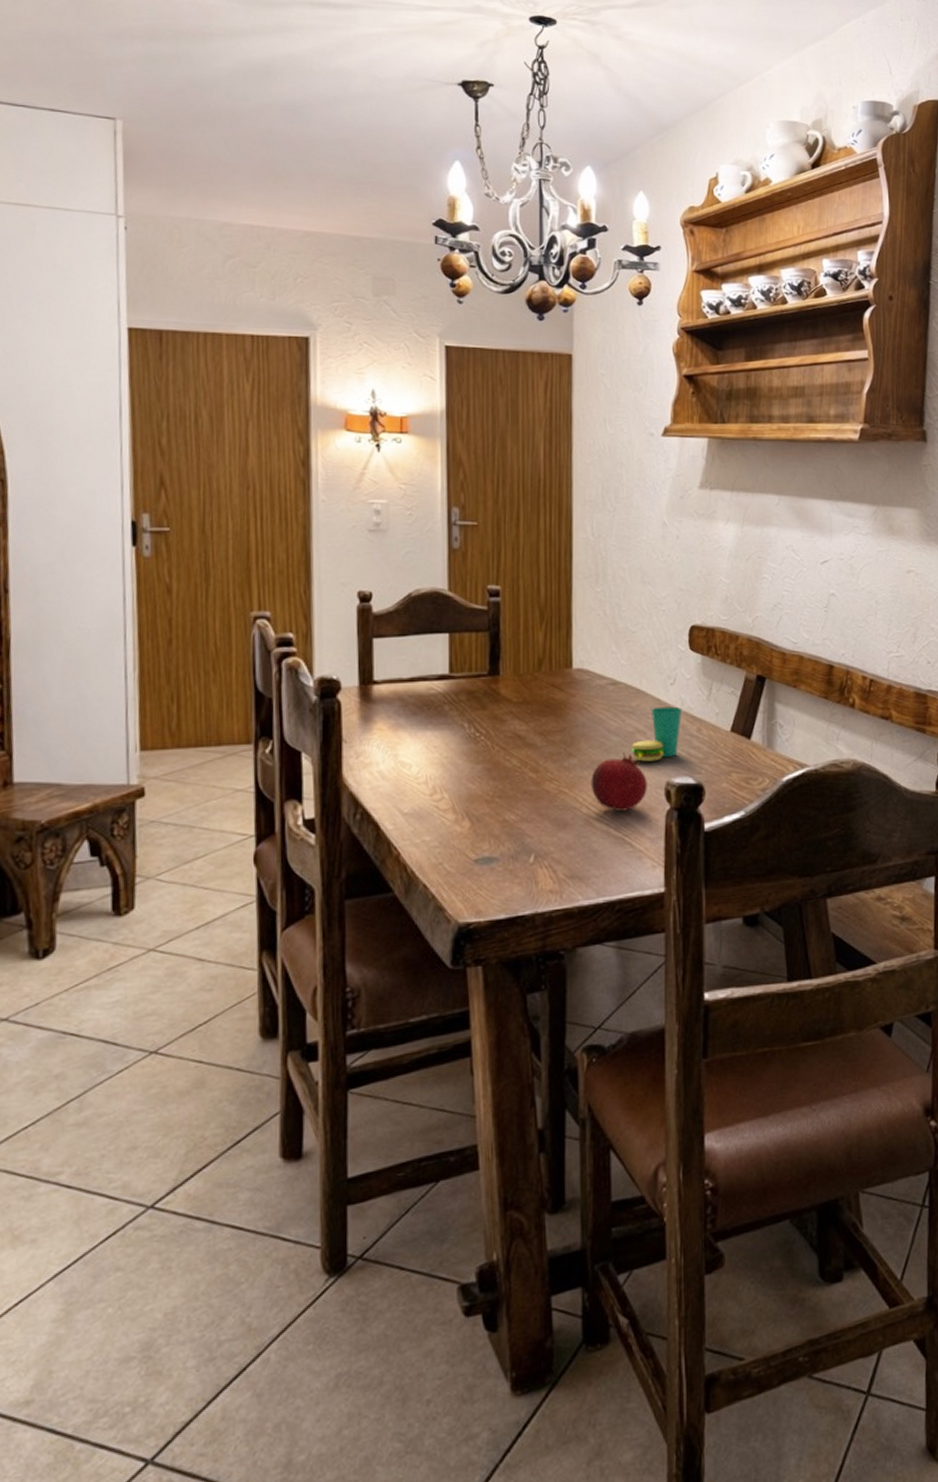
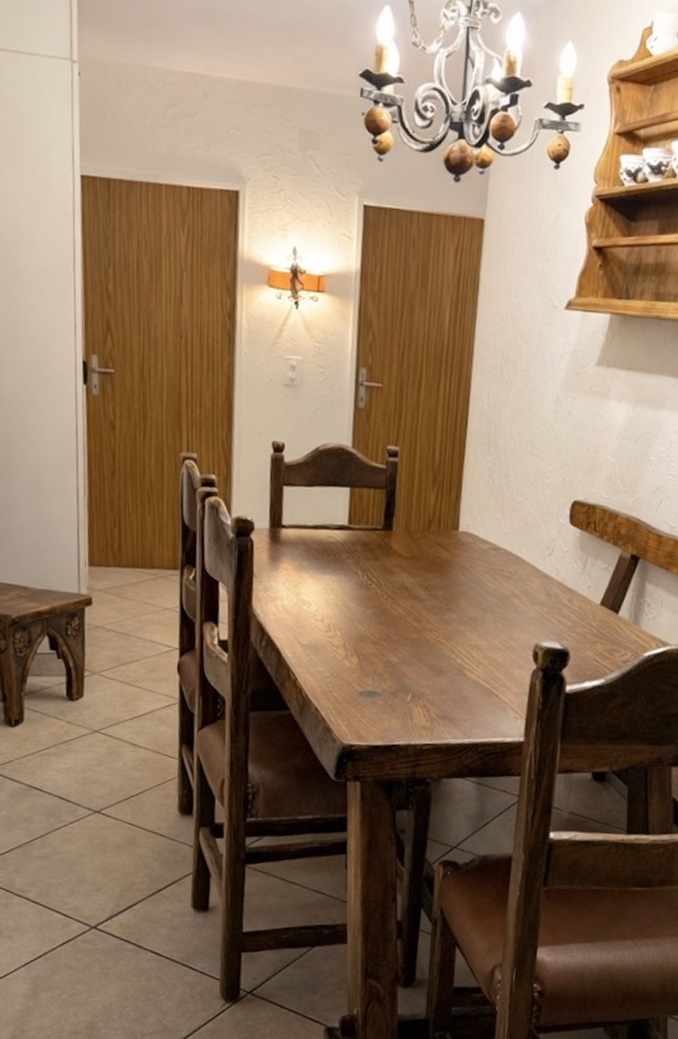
fruit: present [591,753,647,811] -> none [466,613,518,666]
cup: present [630,706,683,762] -> none [505,574,557,625]

